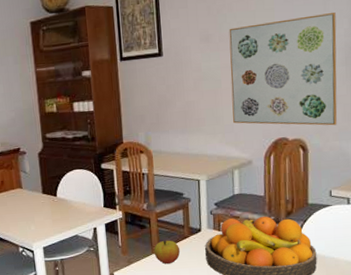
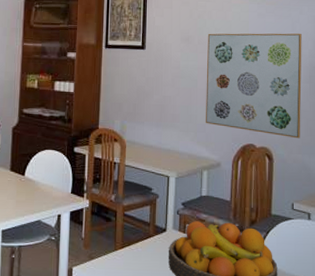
apple: present [153,240,181,264] -> none [117,237,144,263]

